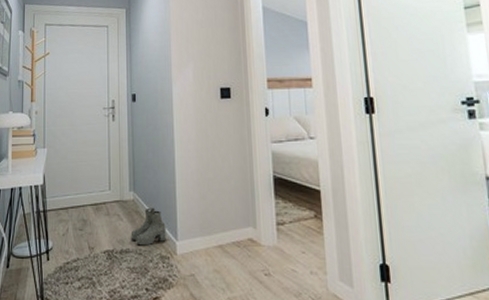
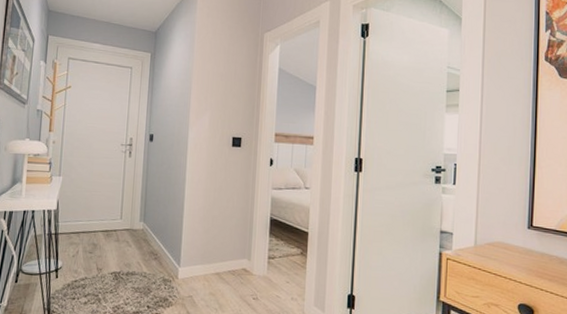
boots: present [130,207,166,246] -> none [137,237,171,270]

